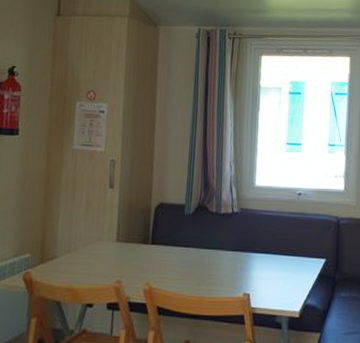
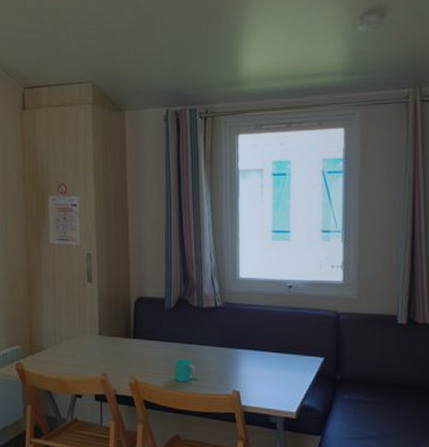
cup: none [188,263,211,287] -> present [174,358,197,383]

